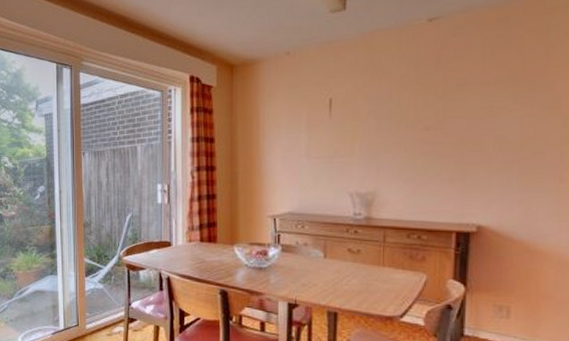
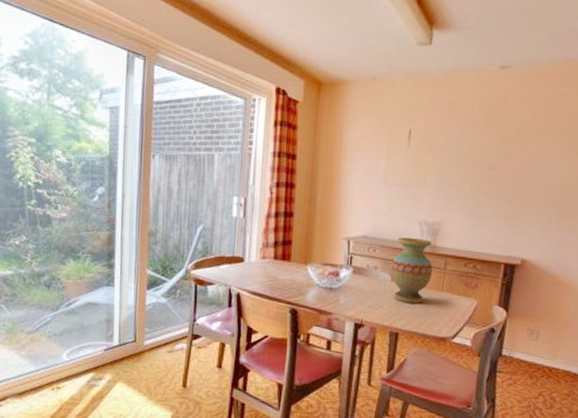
vase: none [322,211,370,280] -> present [390,237,433,303]

